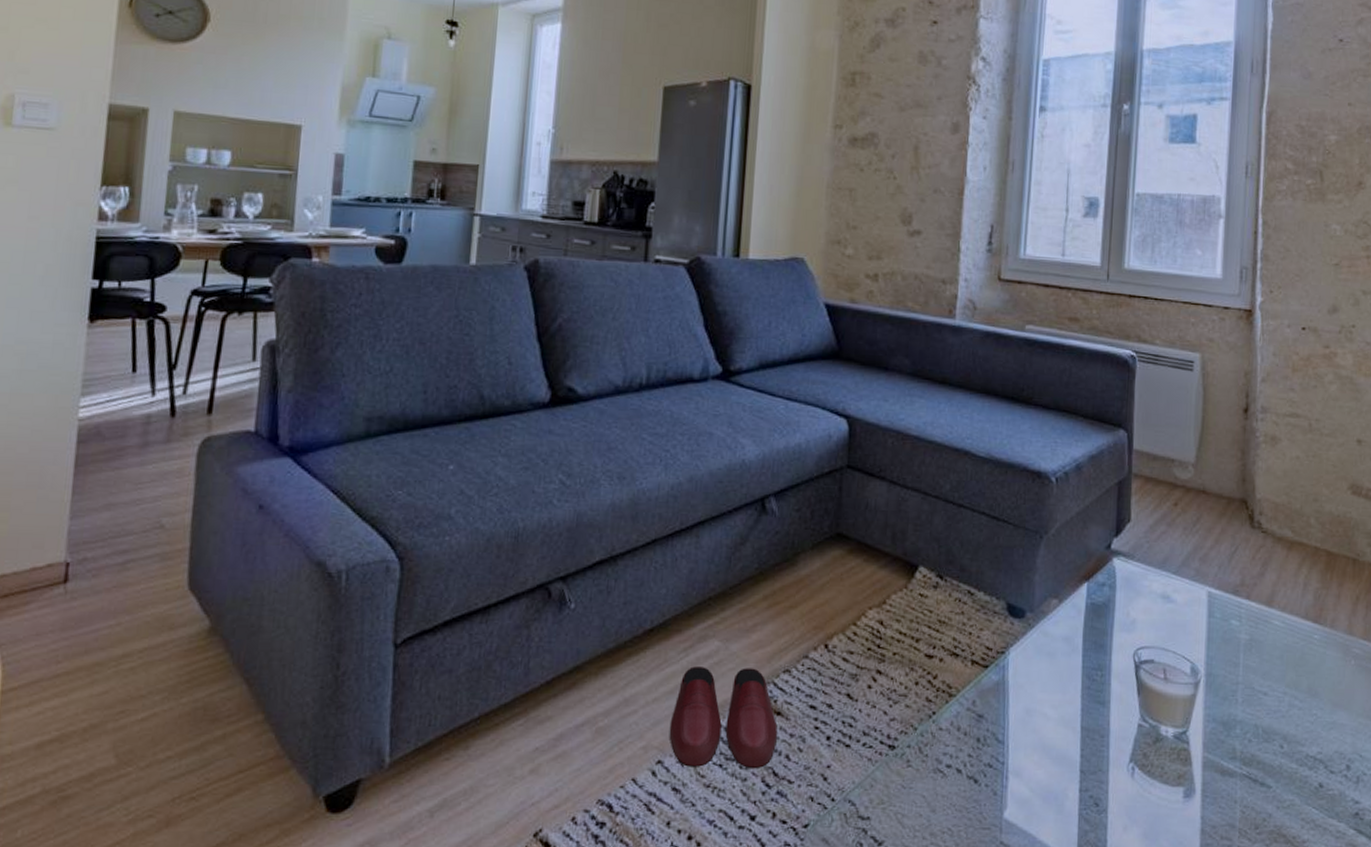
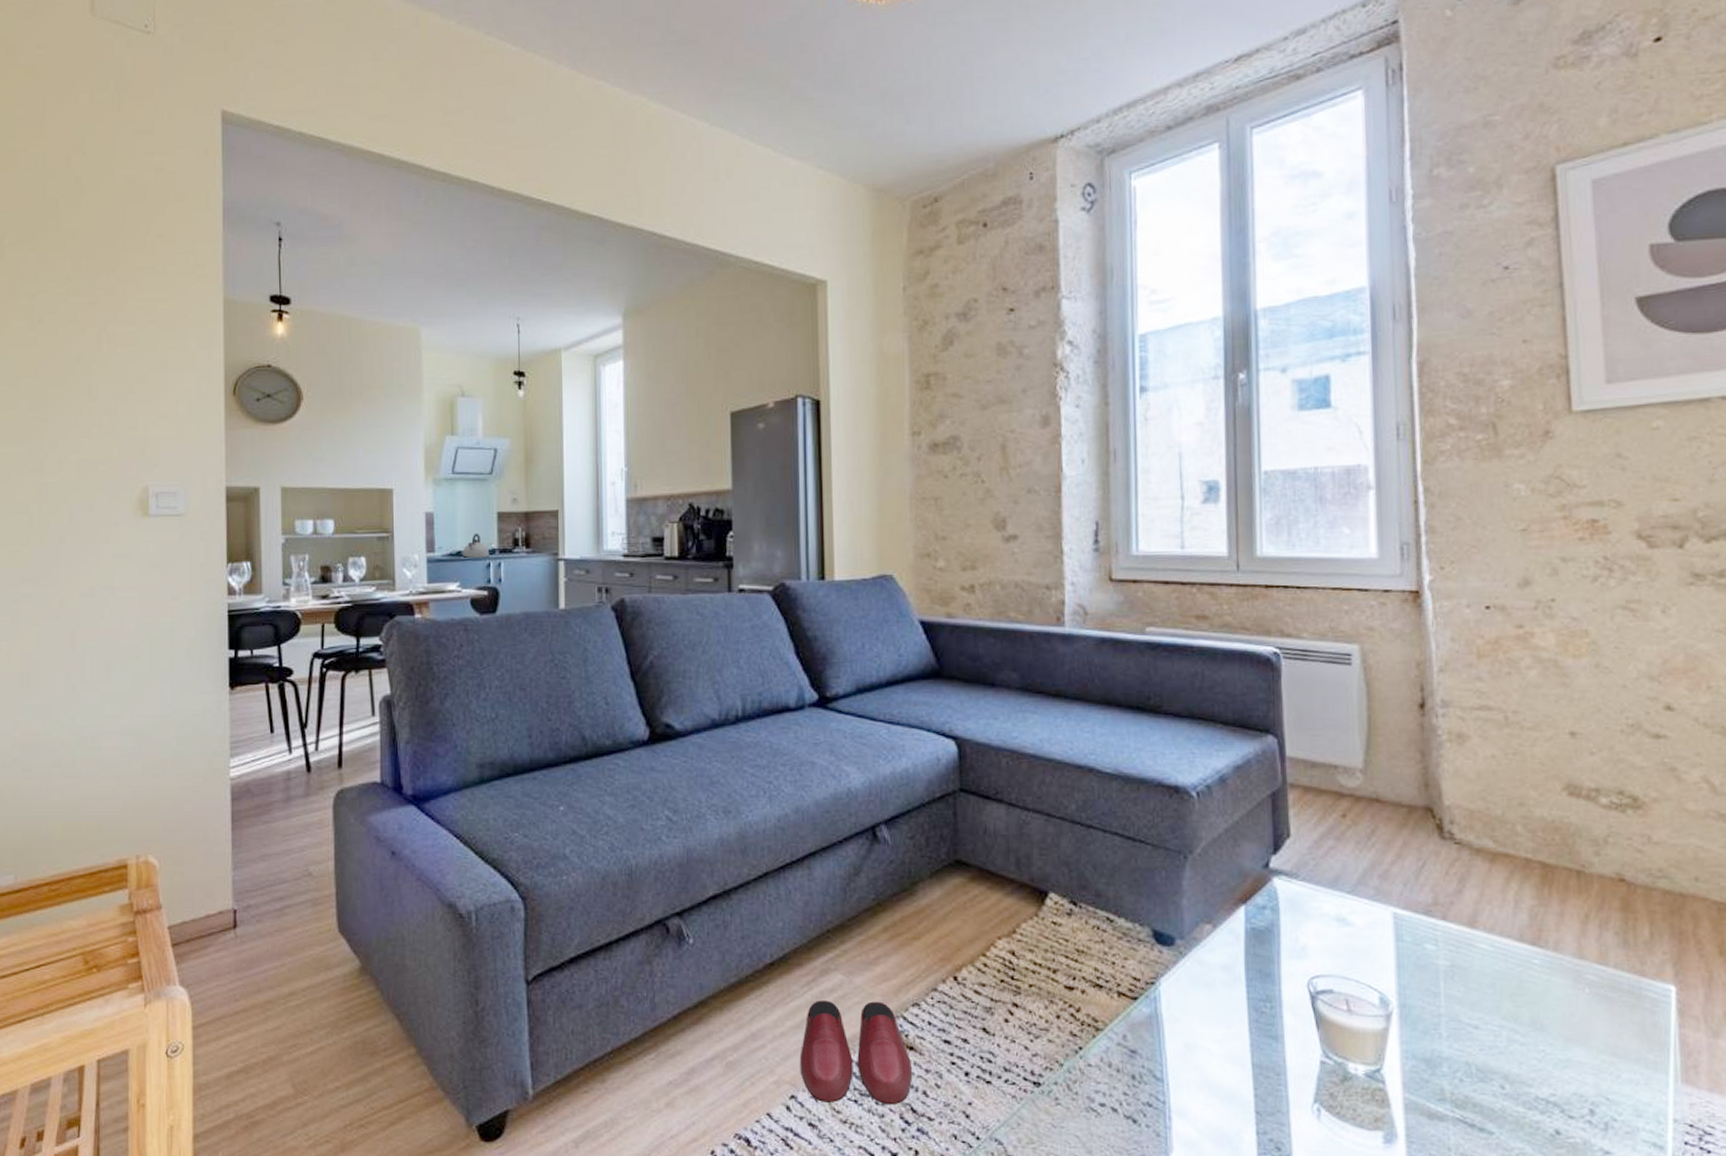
kettle: none [371,179,402,206] -> present [462,533,490,558]

